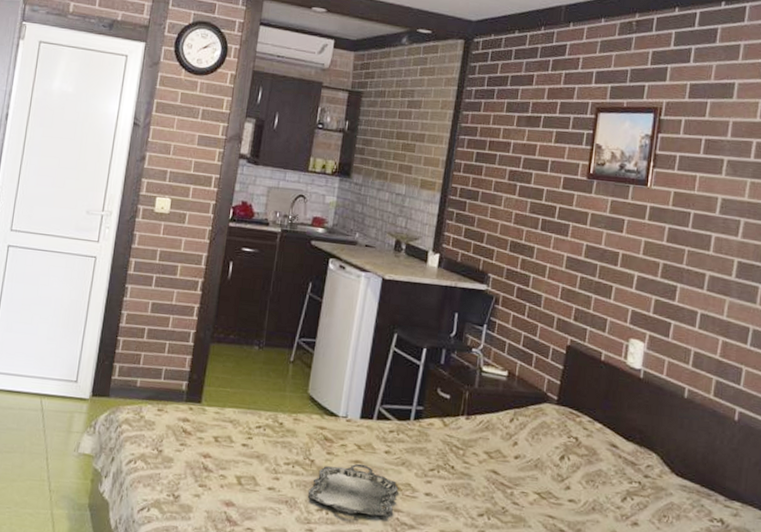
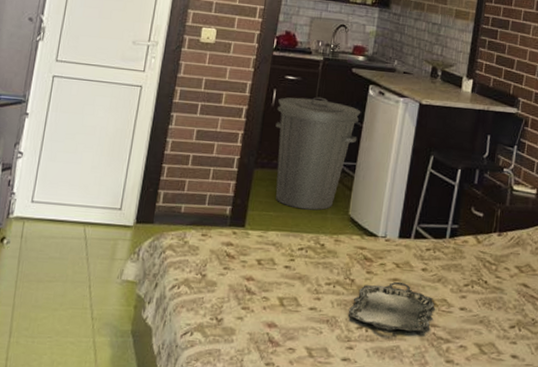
trash can: none [232,270,321,388] -> present [275,97,361,210]

